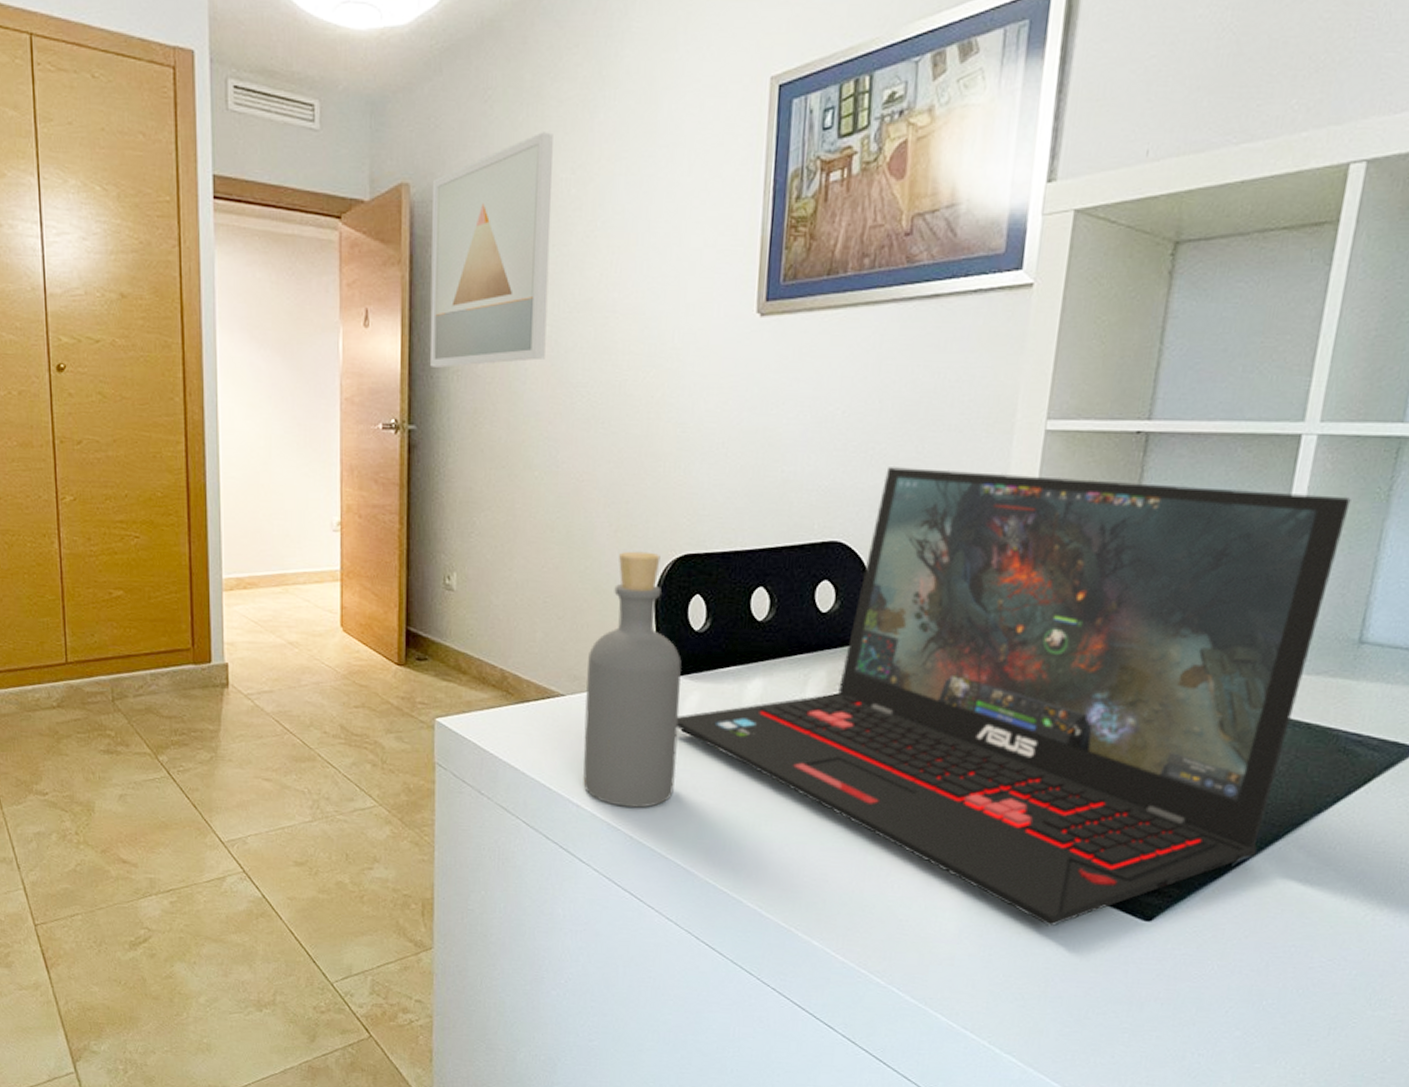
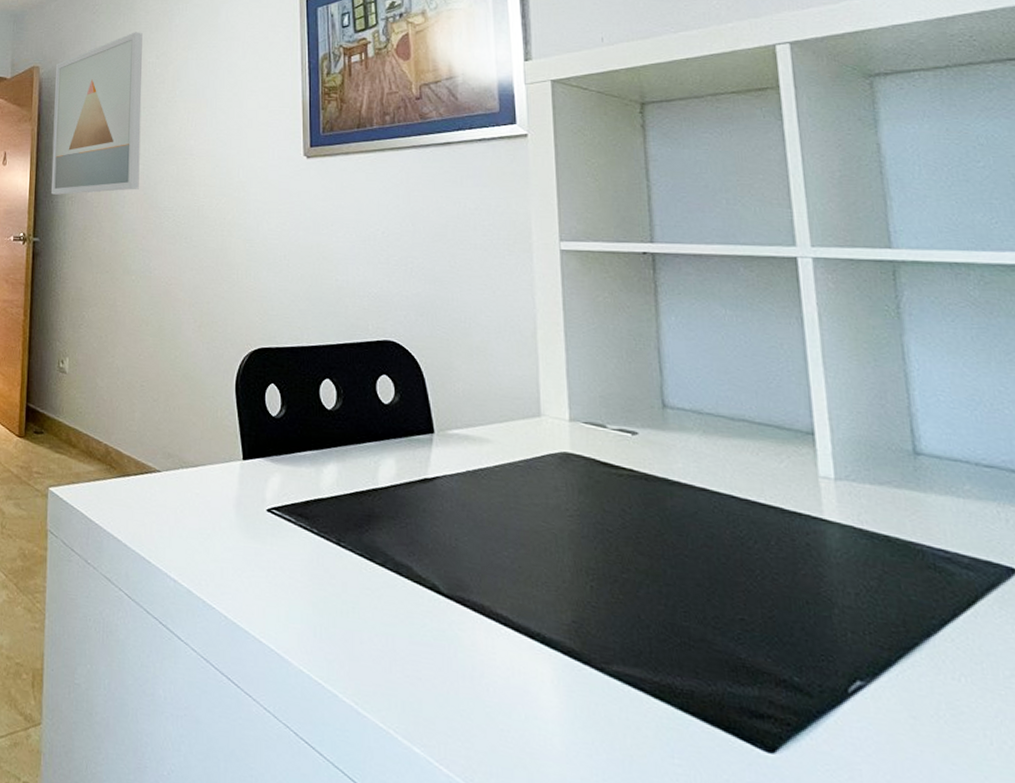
bottle: present [583,551,683,808] -> none [178,344,264,587]
laptop: present [677,467,1351,927] -> none [262,278,871,751]

